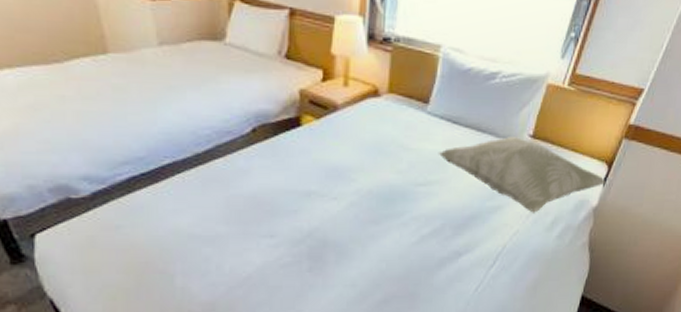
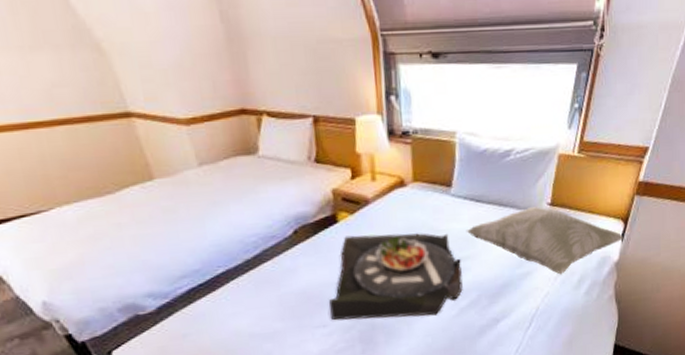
serving tray: none [280,142,428,240] -> present [329,233,463,321]

